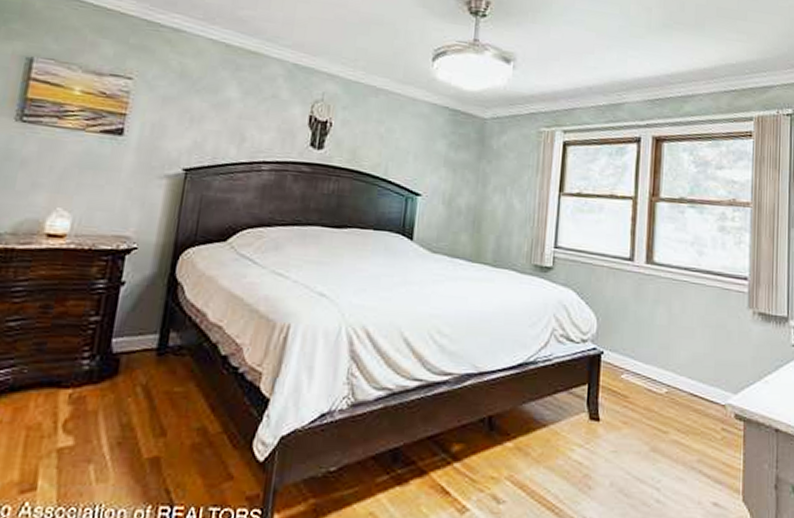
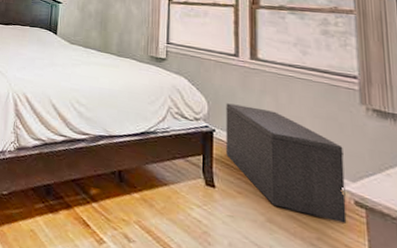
bench: none [614,318,729,440] -> present [226,103,347,224]

